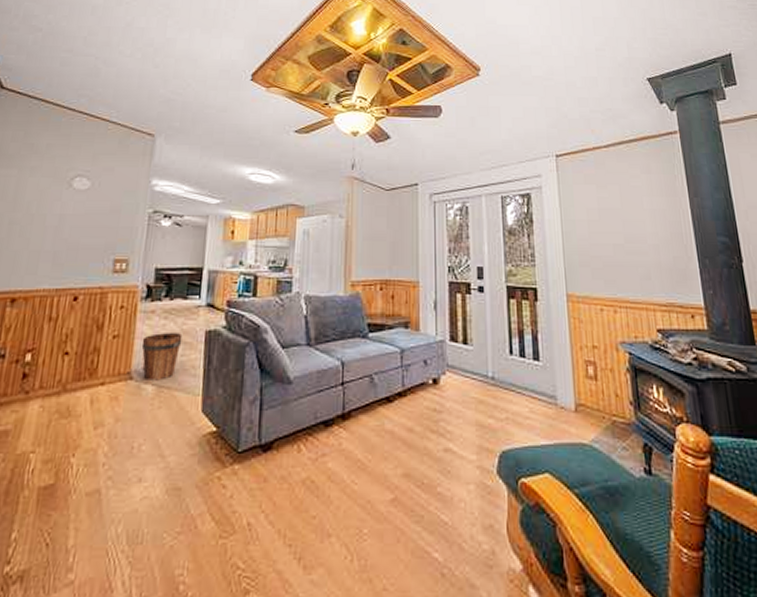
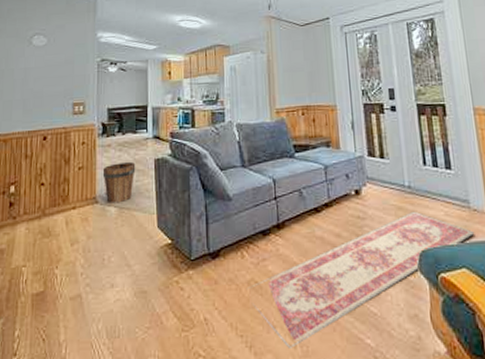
rug: none [300,406,561,561] -> present [246,211,475,348]

